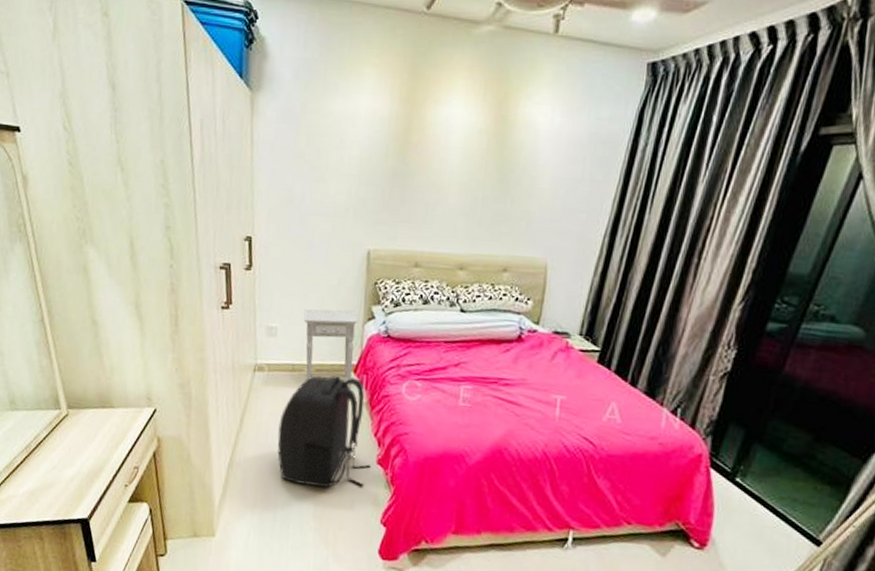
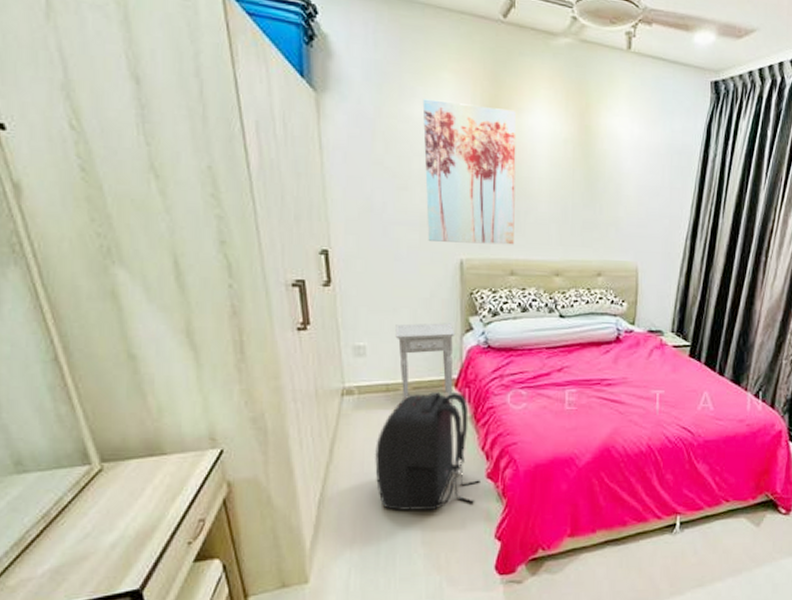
wall art: none [339,94,432,237] -> present [422,99,517,245]

